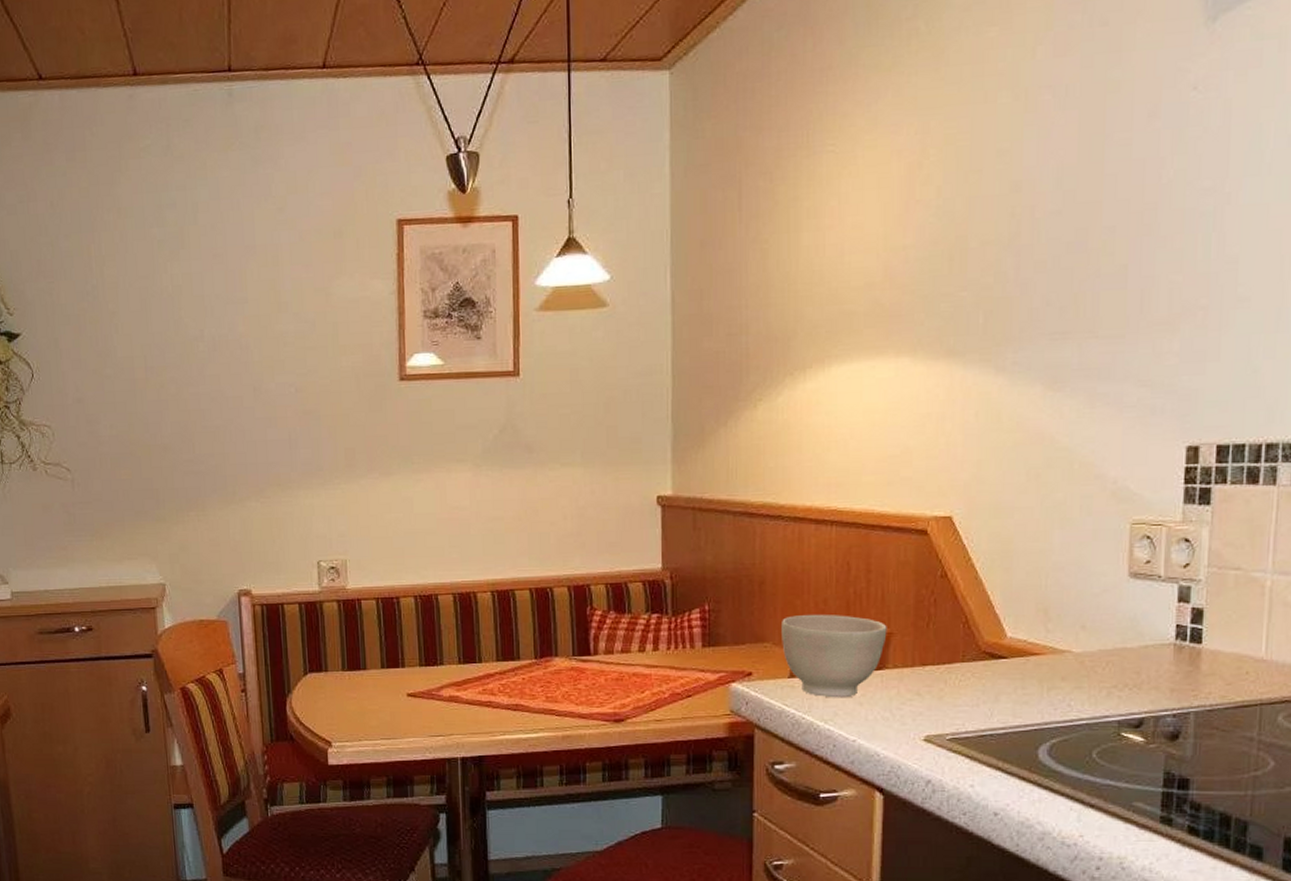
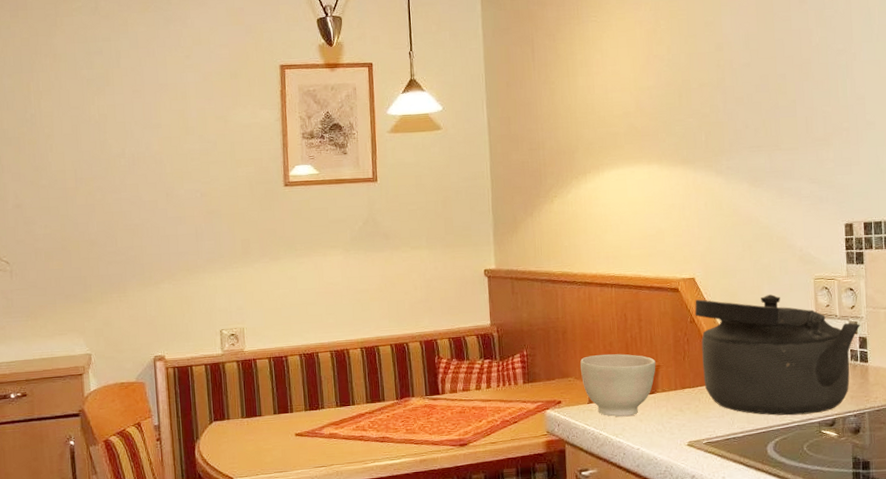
kettle: none [948,543,1196,710] -> present [694,294,861,416]

